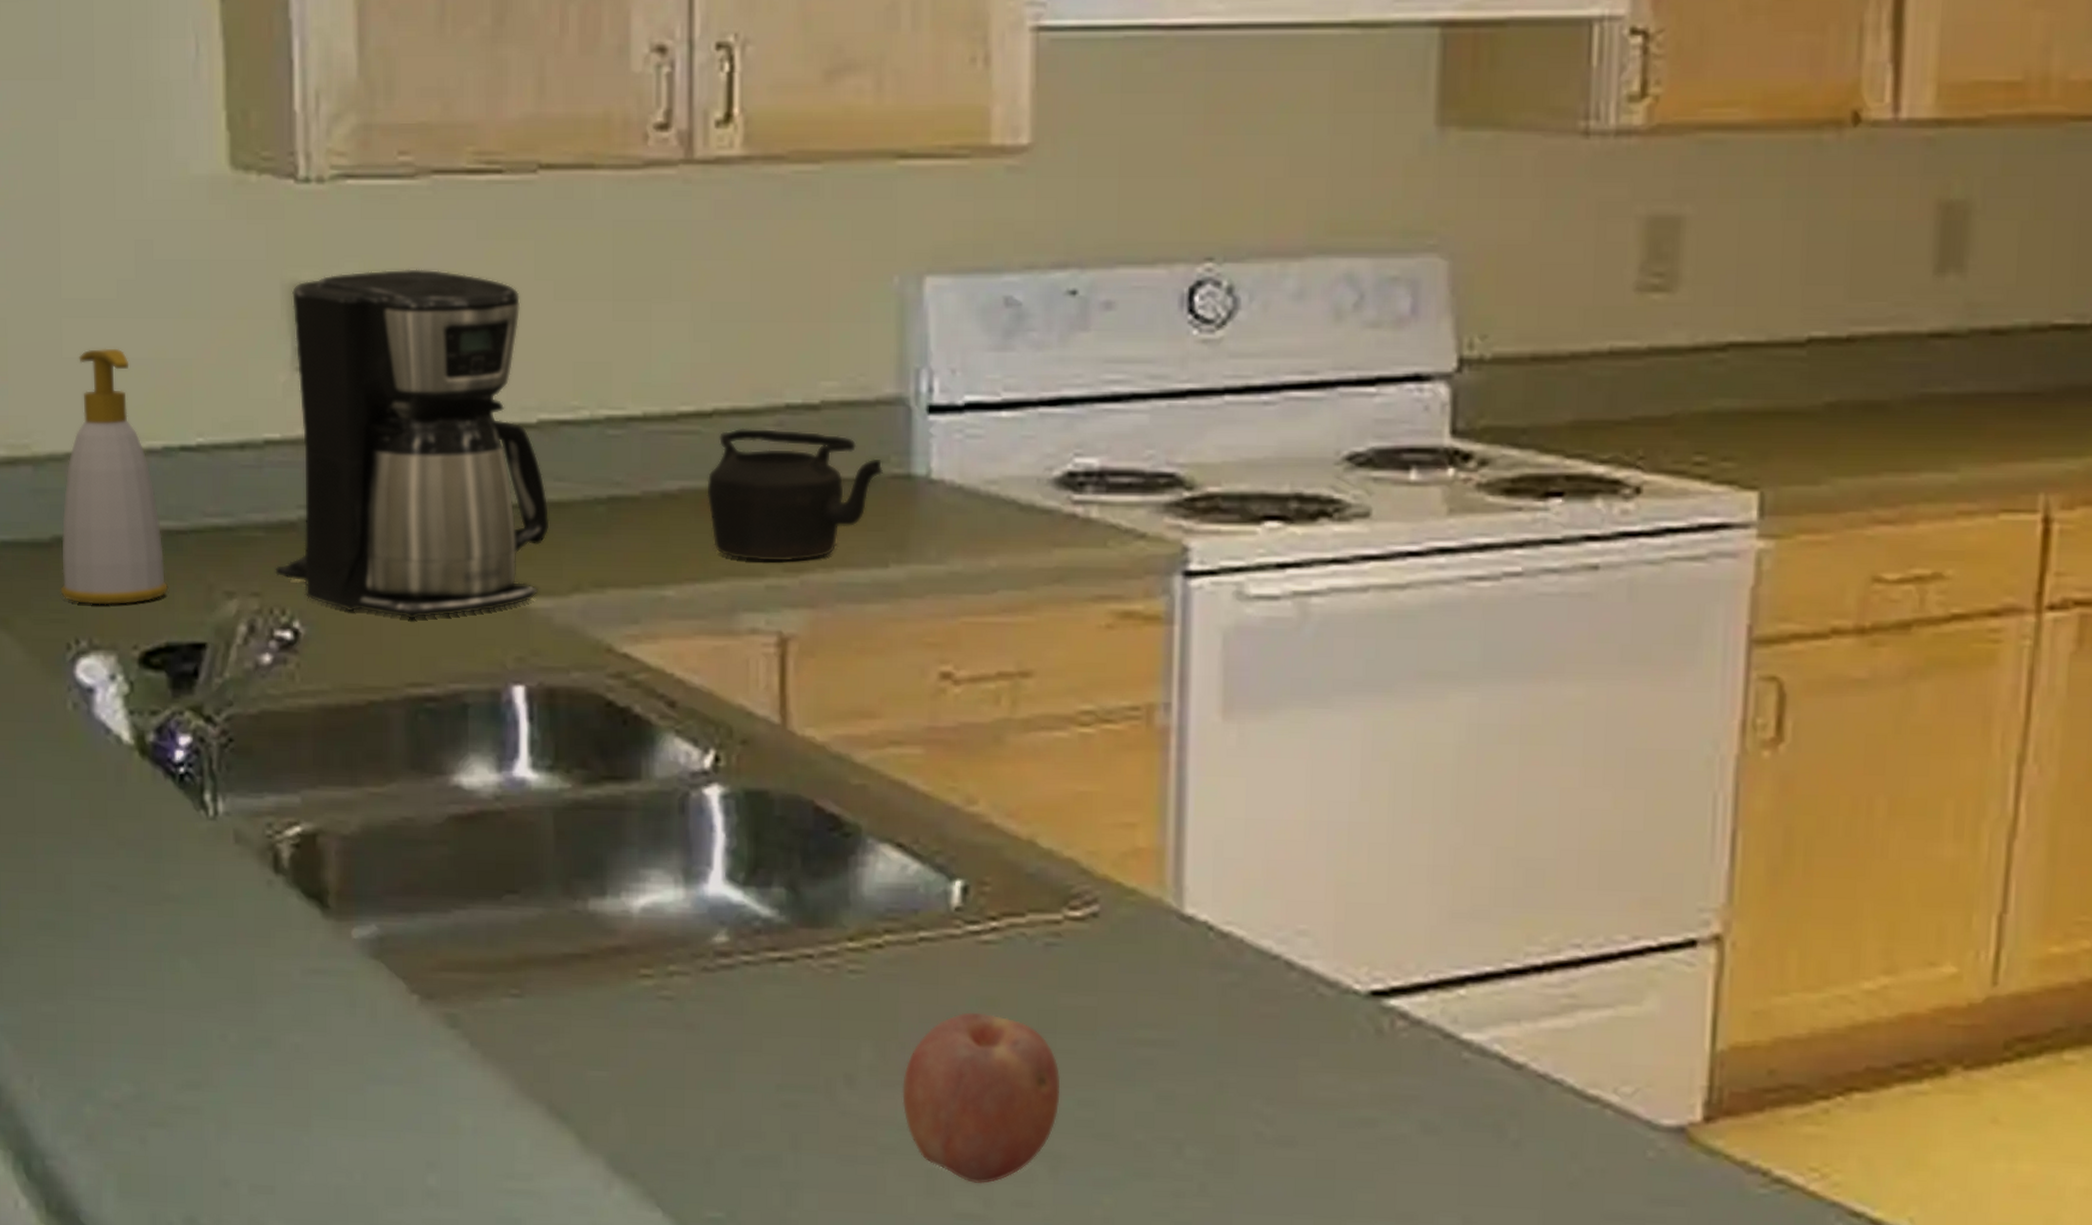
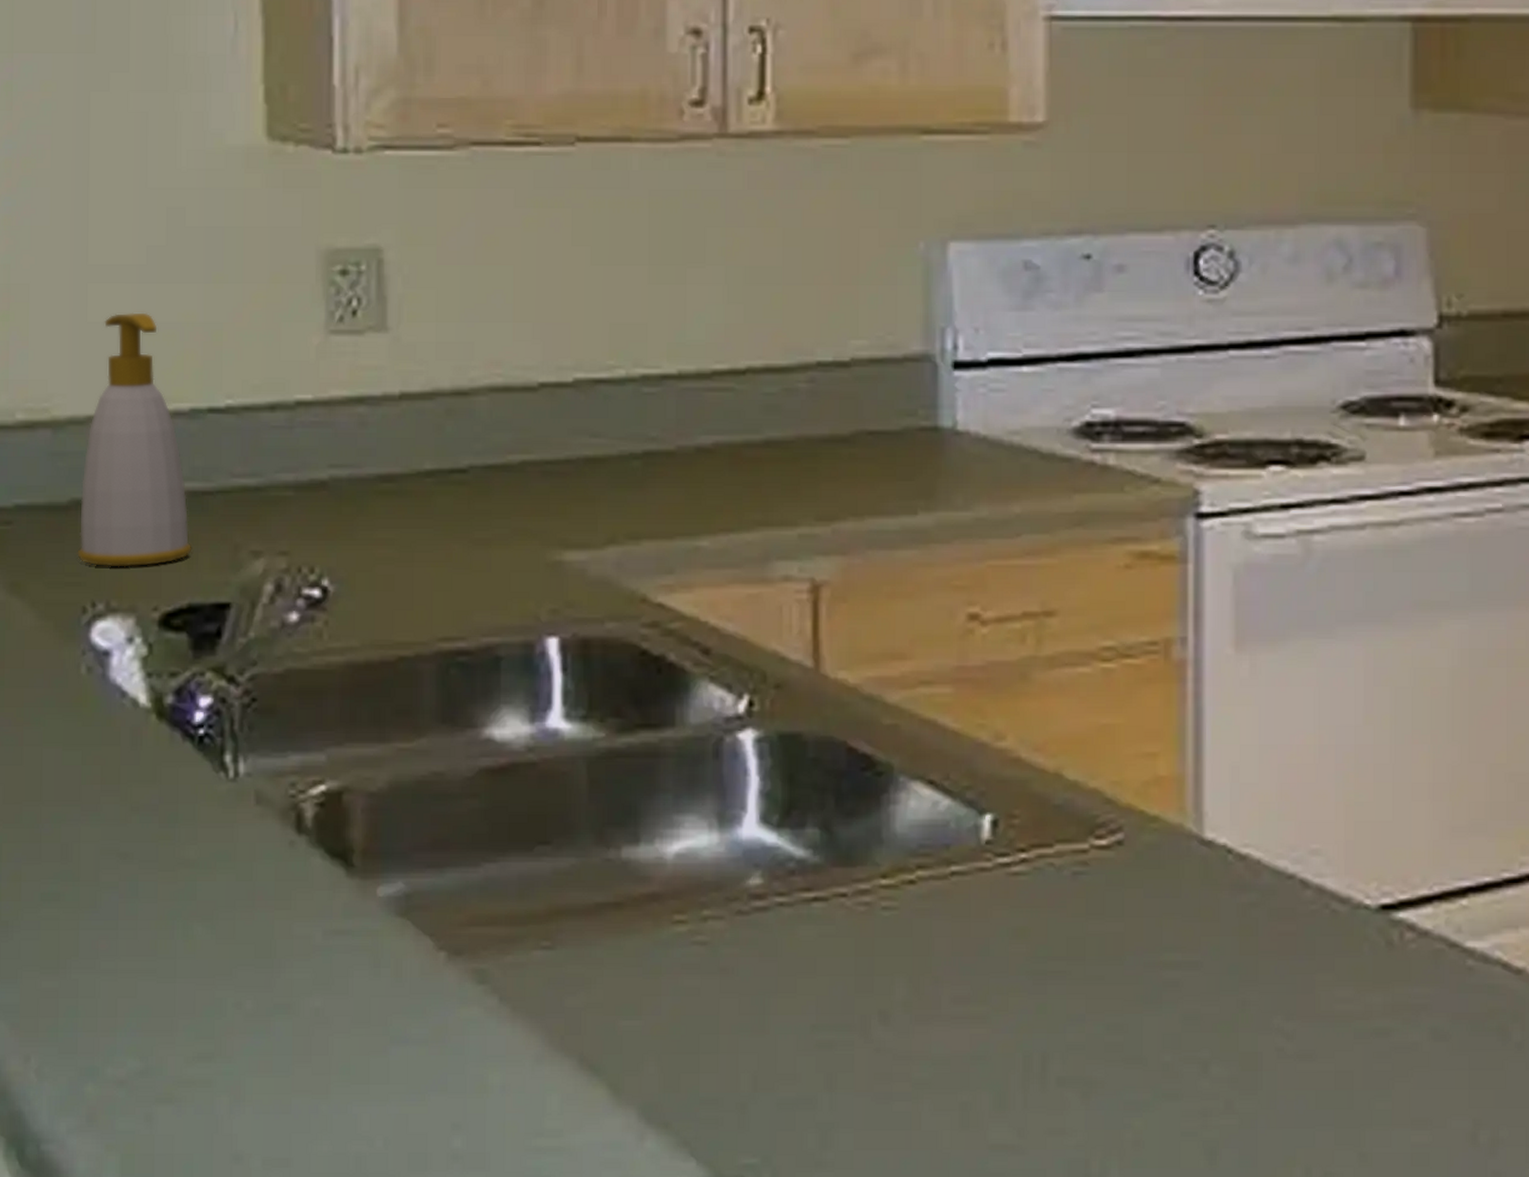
coffee maker: present [275,269,550,619] -> none [304,235,585,575]
teapot: present [707,428,883,562] -> none [740,384,911,511]
fruit: present [902,1012,1061,1184] -> none [936,943,1090,1114]

